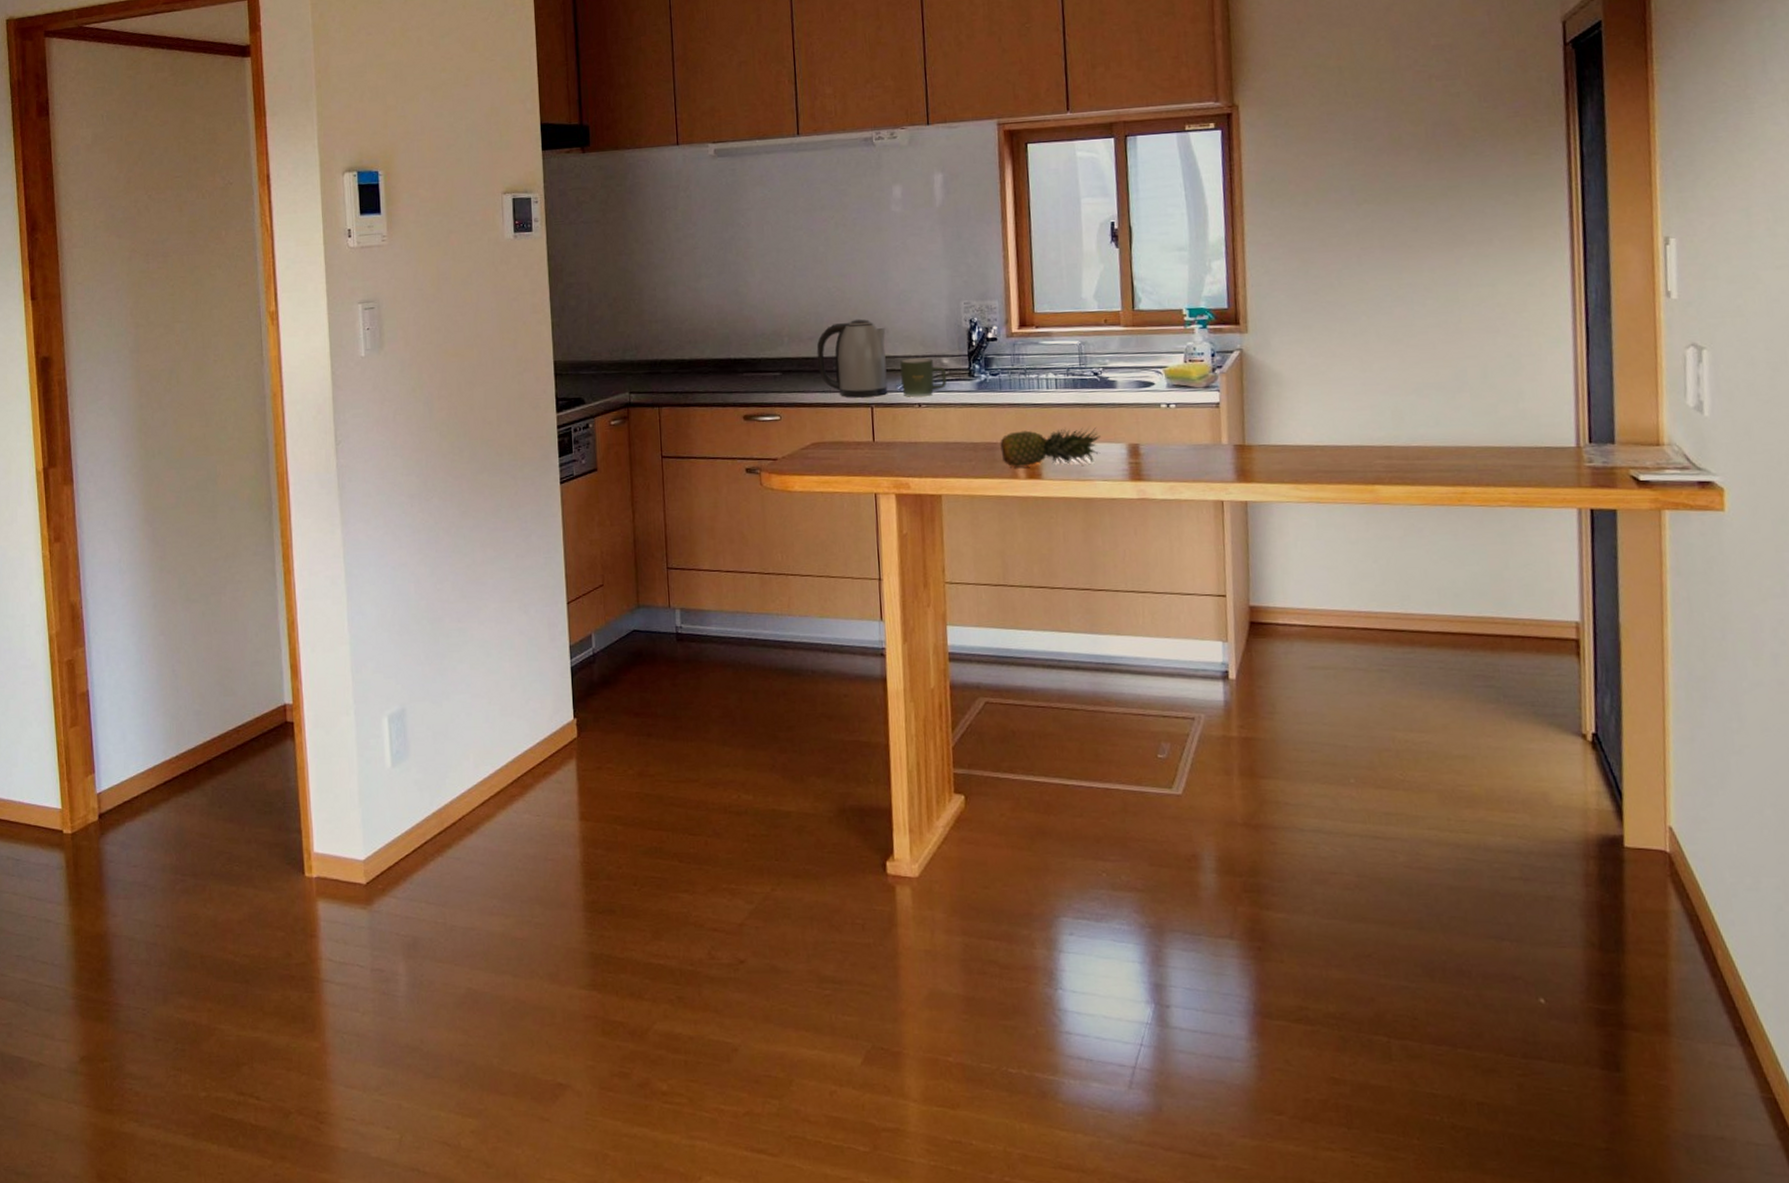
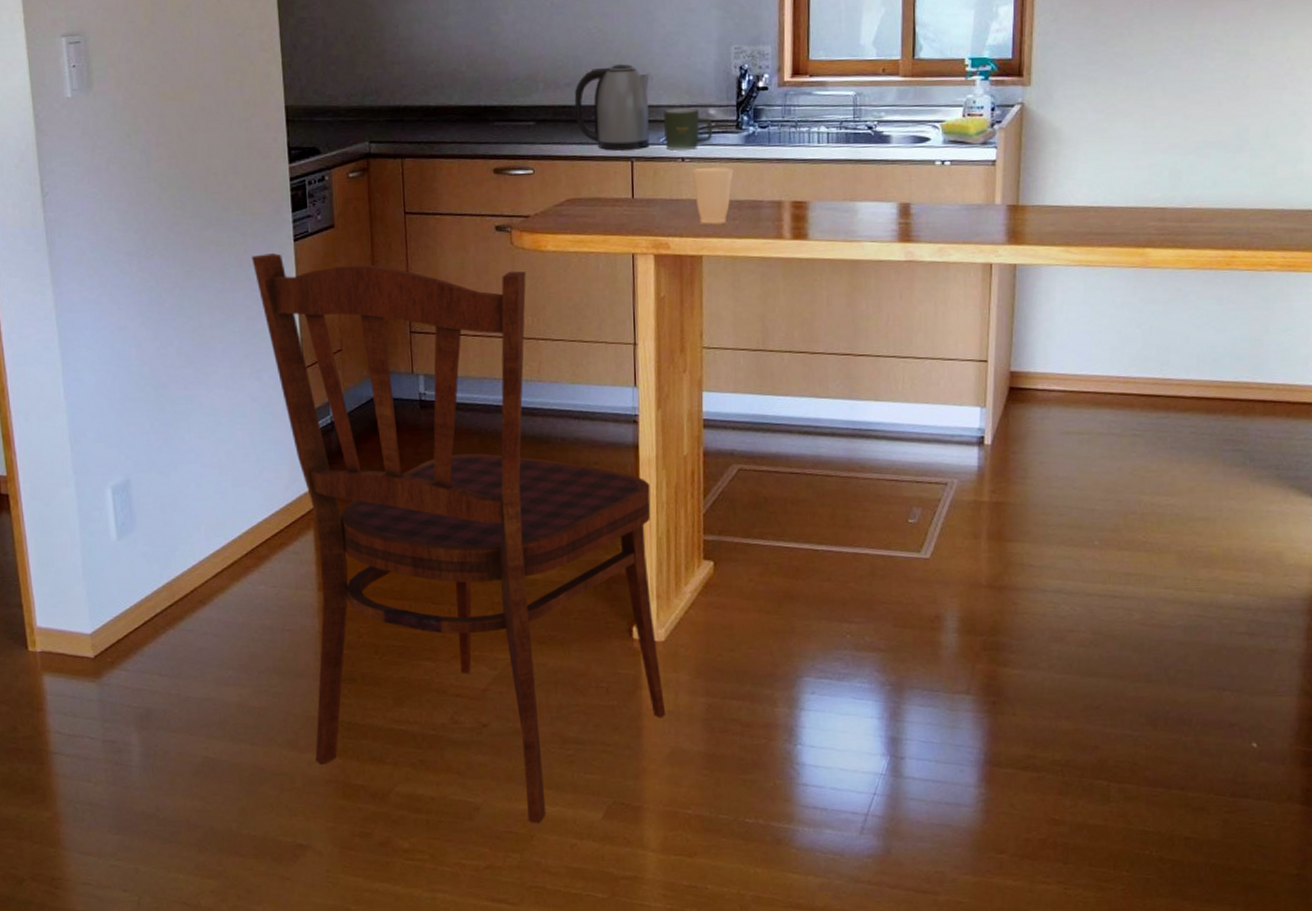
dining chair: none [521,495,923,1067] -> present [251,253,666,823]
cup: none [928,411,969,465] -> present [691,166,734,224]
fruit: present [1000,427,1101,468] -> none [766,184,871,227]

